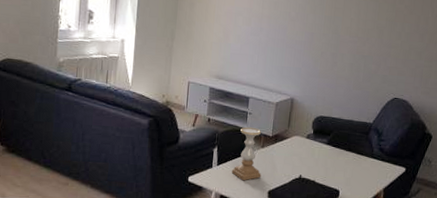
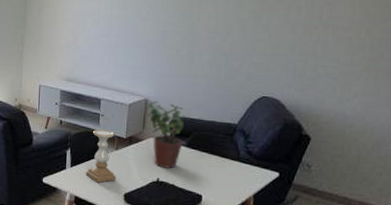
potted plant: none [292,100,329,166] -> present [146,101,187,169]

